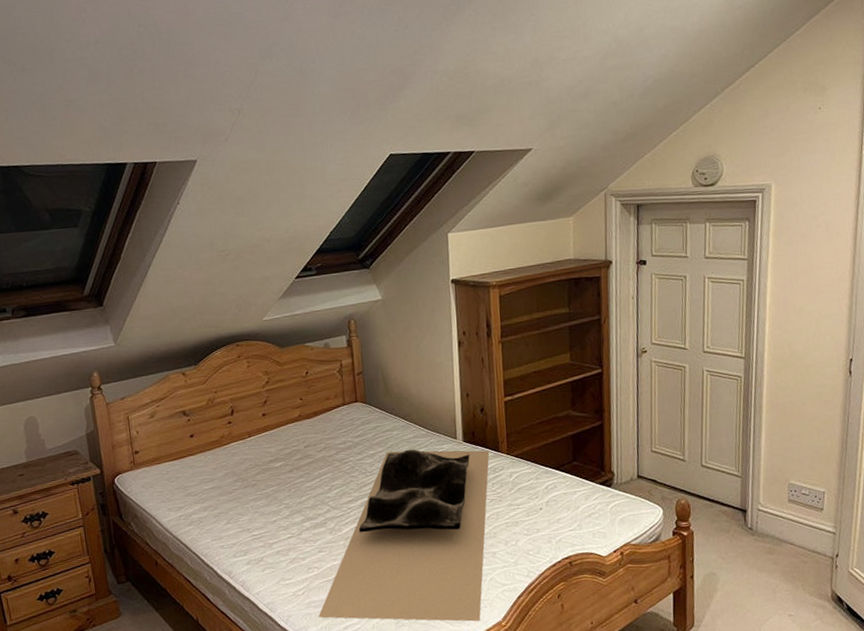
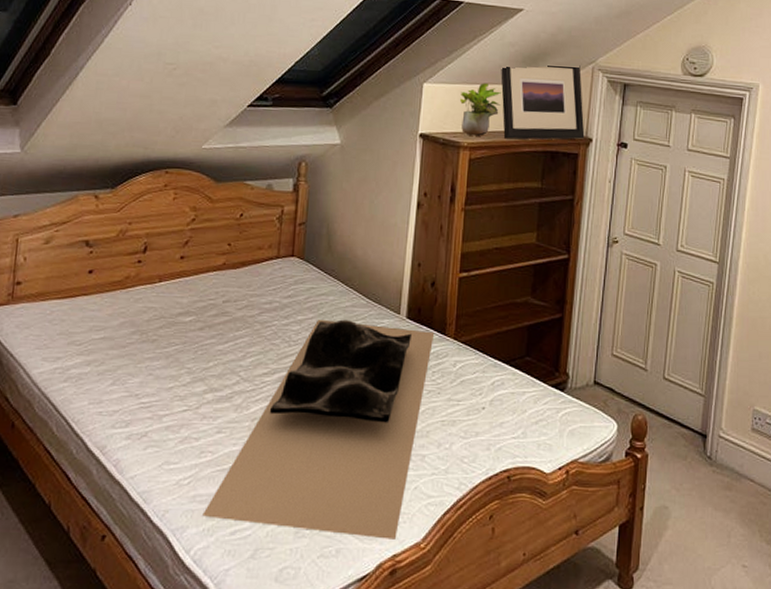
potted plant: none [483,223,522,275] -> present [460,82,501,136]
picture frame: none [518,193,605,273] -> present [501,65,585,140]

